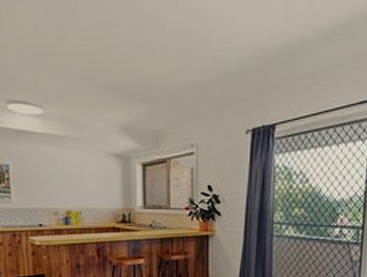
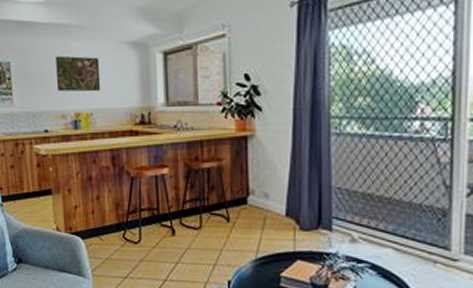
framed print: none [50,162,89,194] -> present [56,55,101,92]

